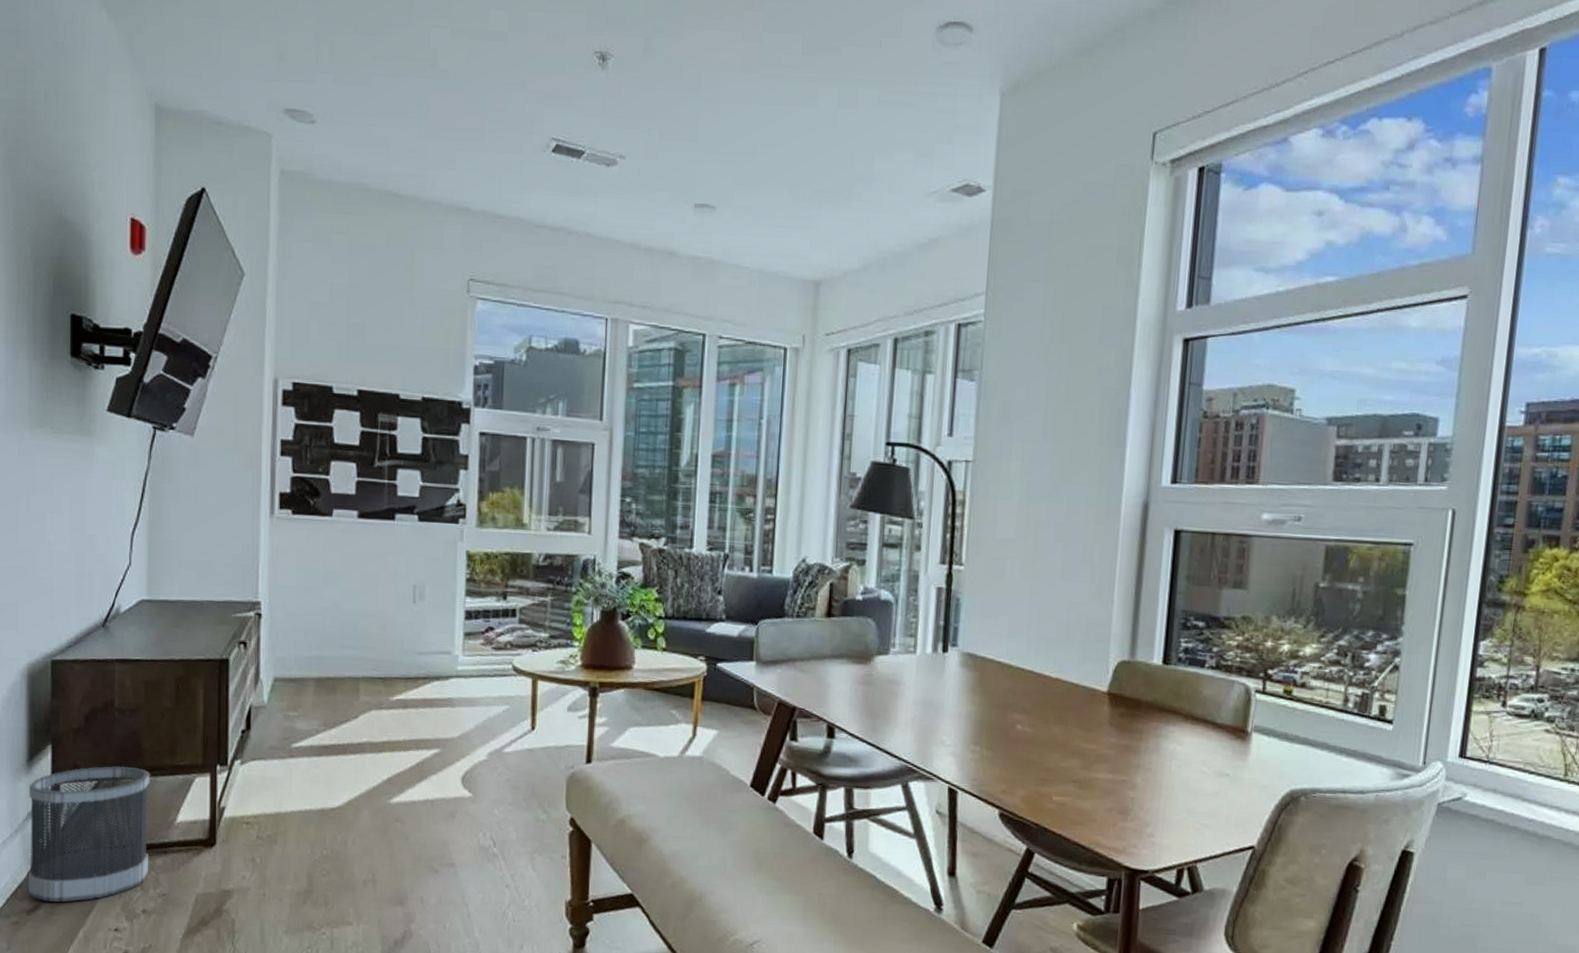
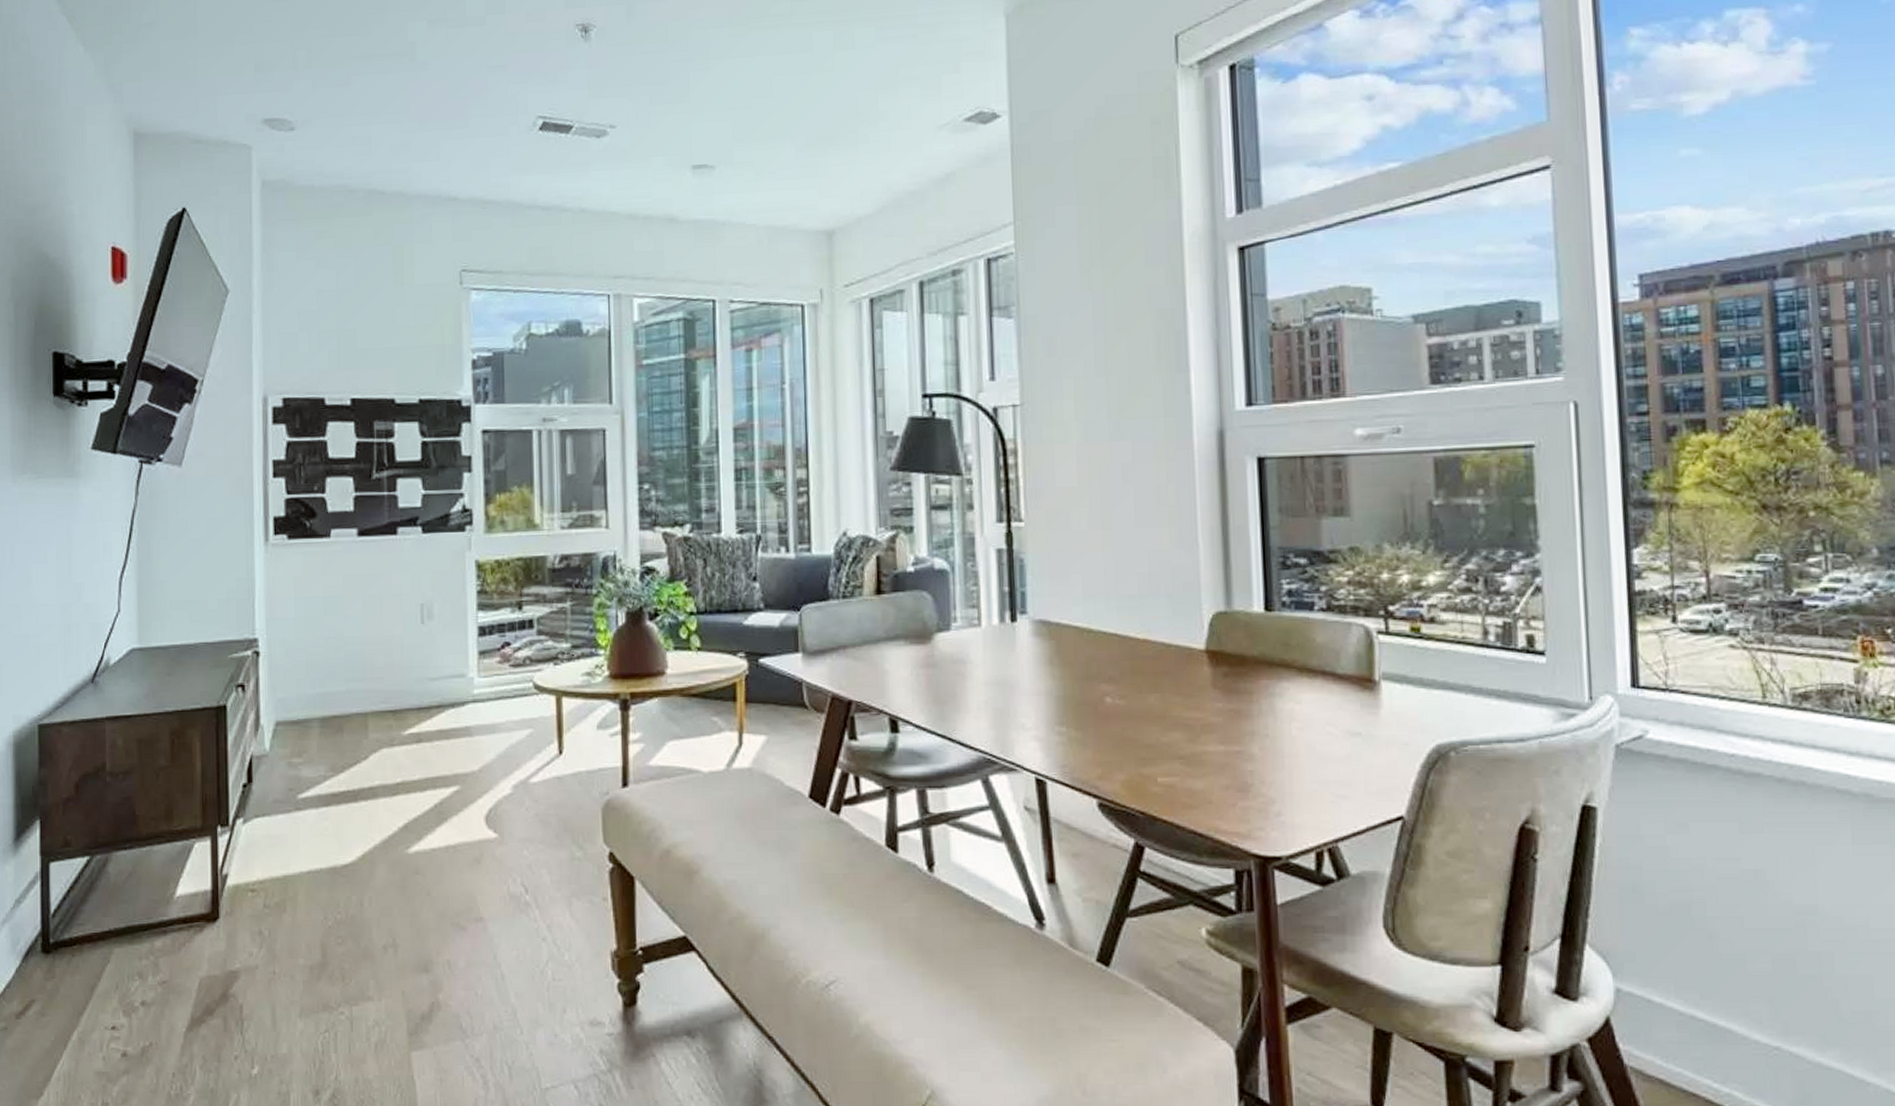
wastebasket: present [28,766,151,903] -> none [17,837,147,1002]

